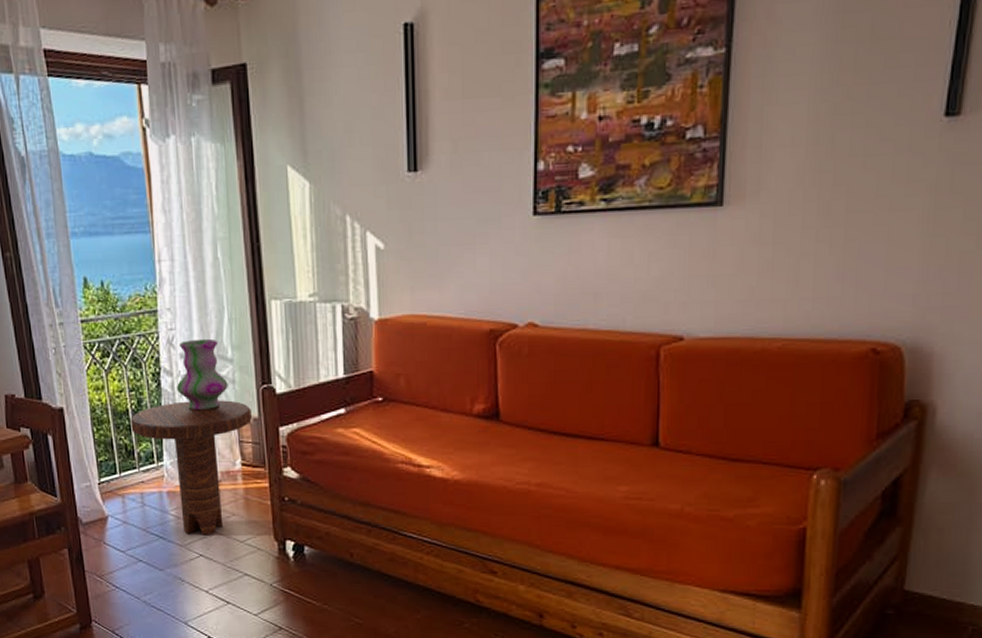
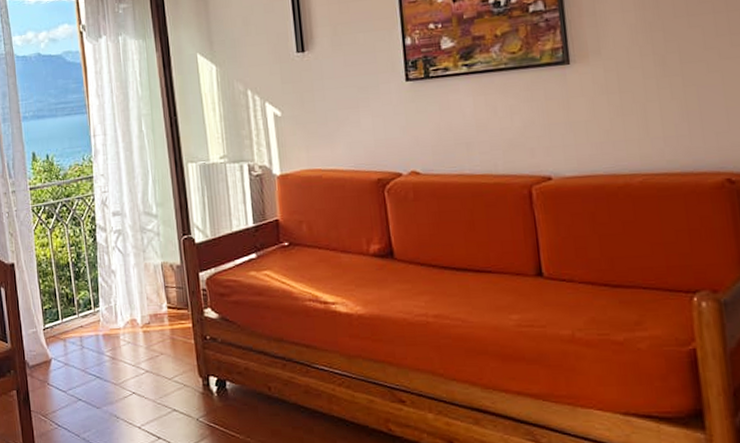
side table: present [130,400,252,536] -> none [71,250,175,374]
vase: present [177,338,228,410] -> none [110,198,154,260]

